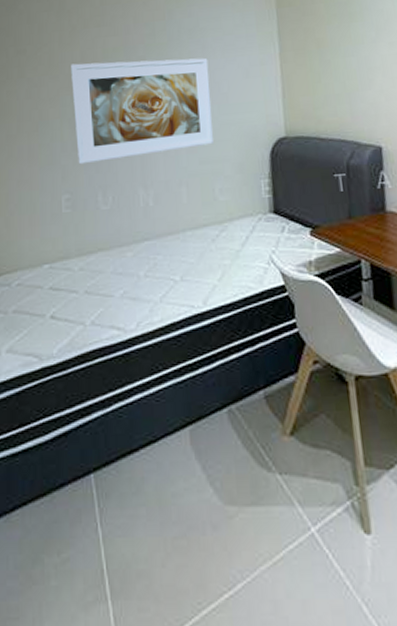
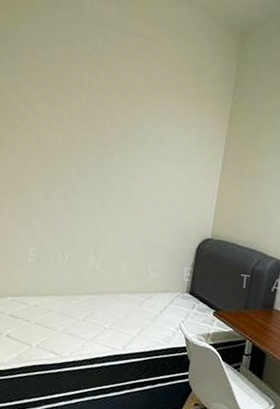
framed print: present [71,58,214,165] -> none [46,146,164,233]

